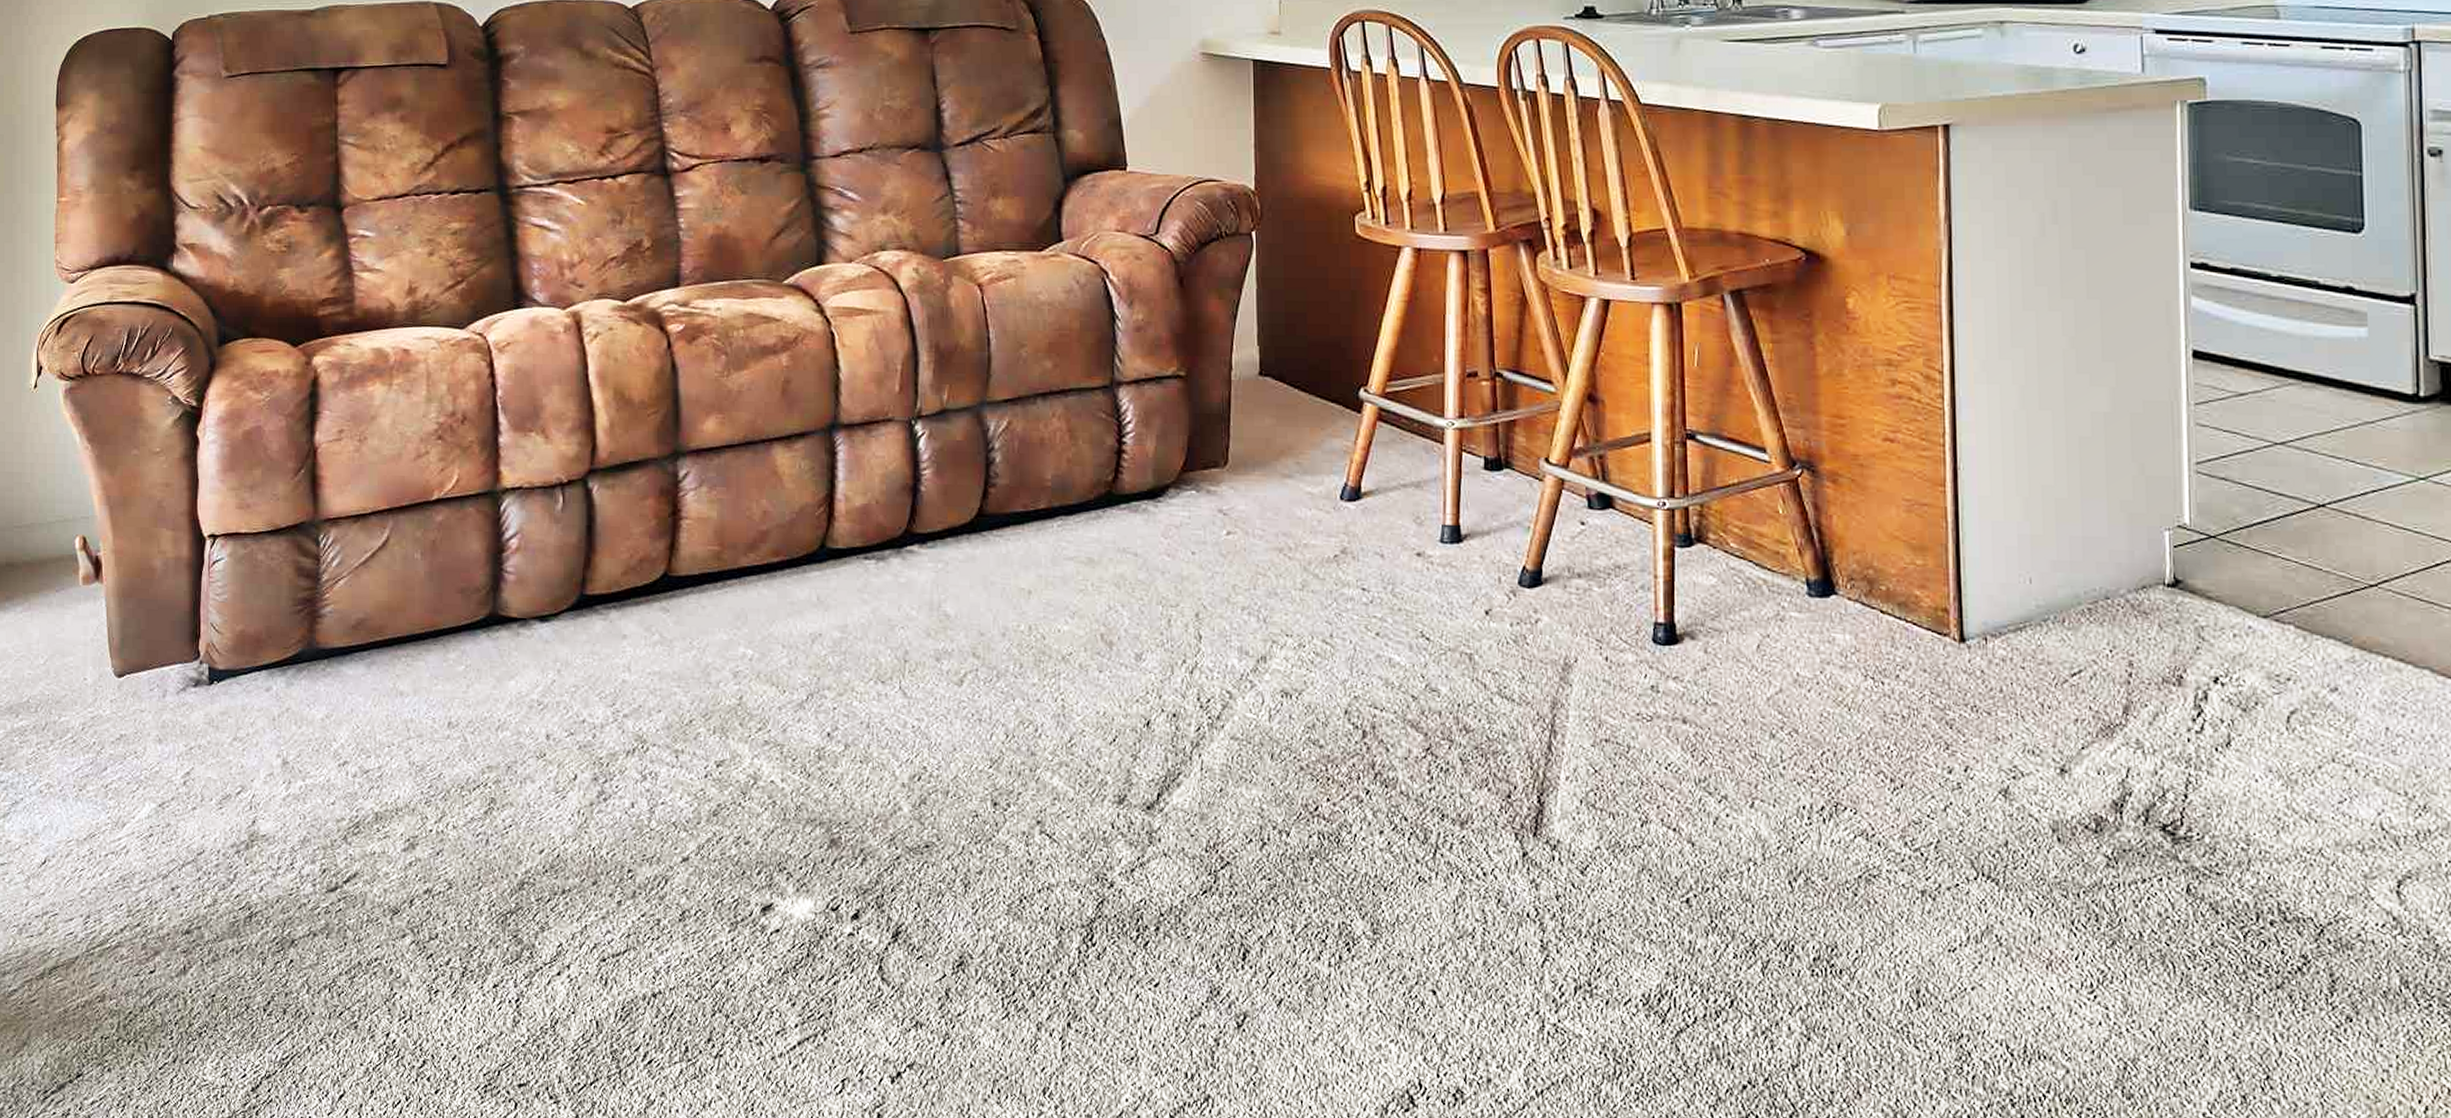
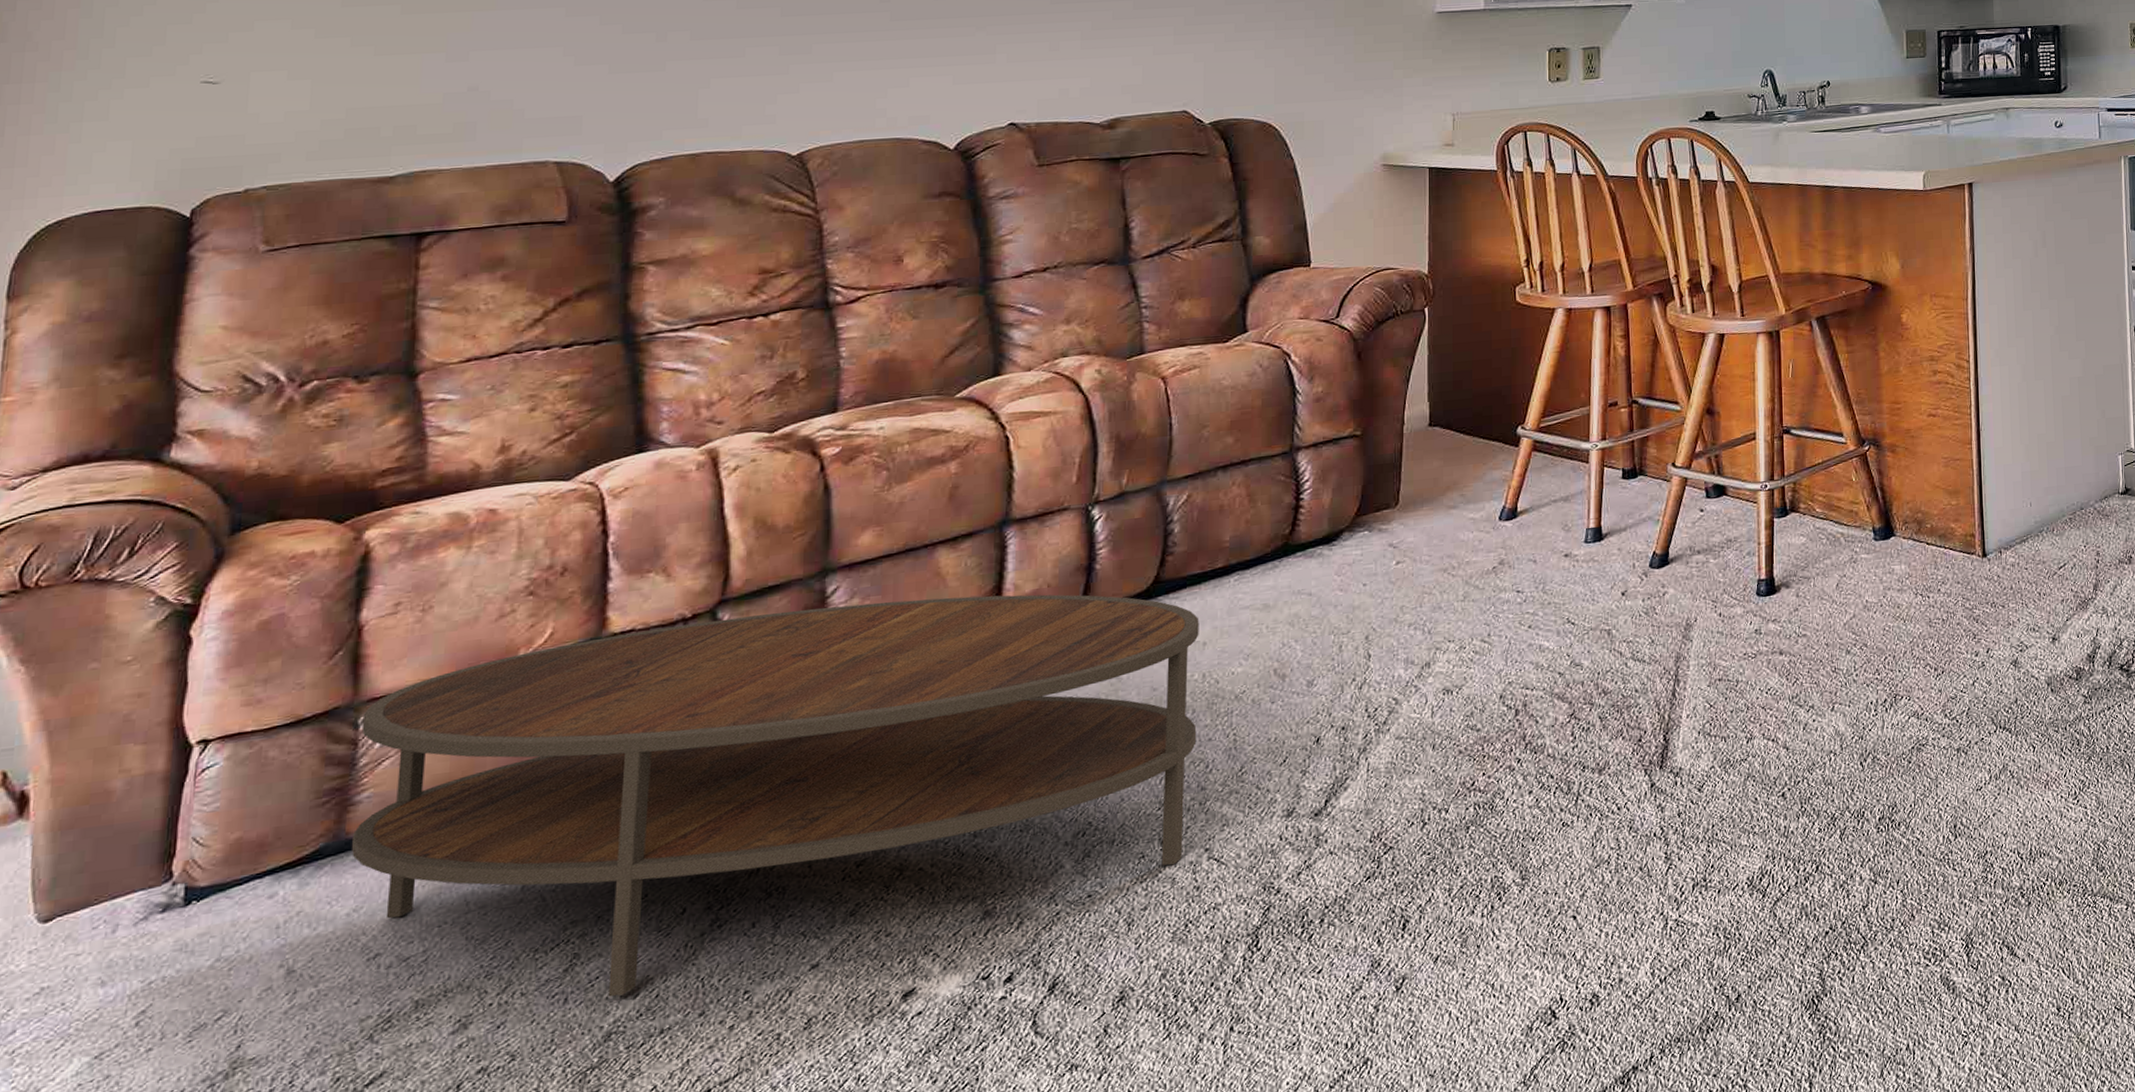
coffee table: none [321,489,1025,848] -> present [351,594,1199,997]

